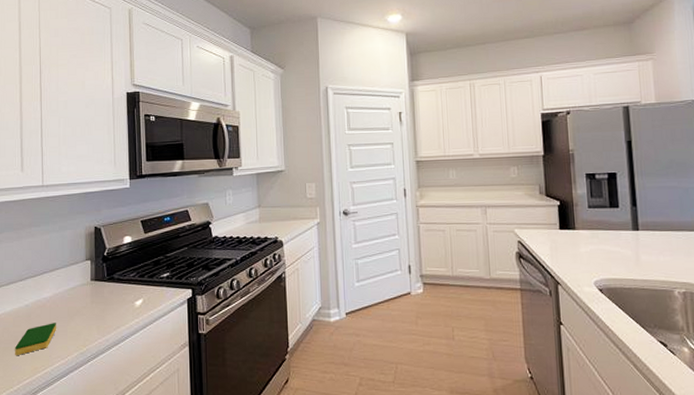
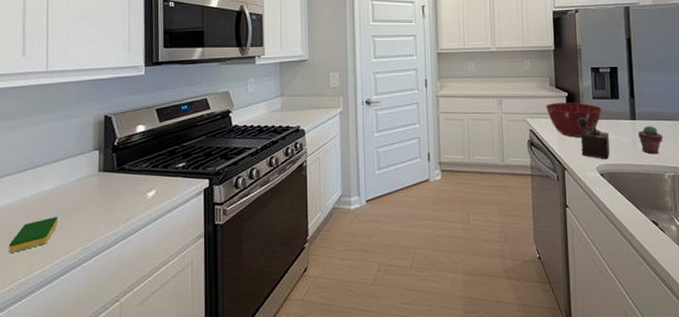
mixing bowl: none [535,212,600,250] -> present [545,102,603,138]
pepper mill: none [571,228,609,274] -> present [577,117,610,160]
potted succulent: none [642,237,672,269] -> present [638,125,663,154]

